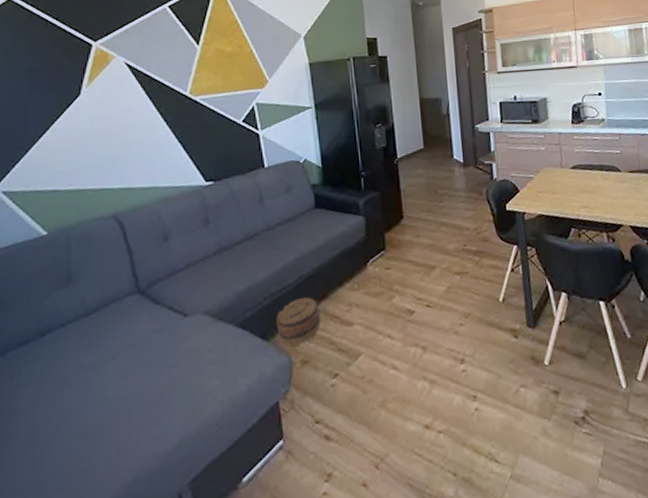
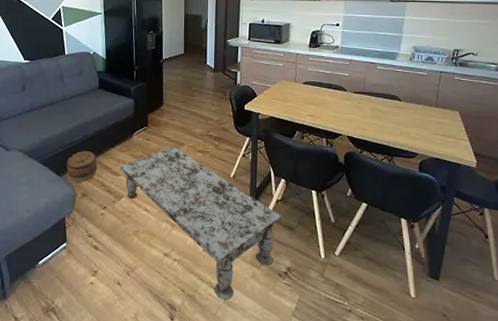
coffee table: none [353,273,570,476] -> present [120,147,282,300]

